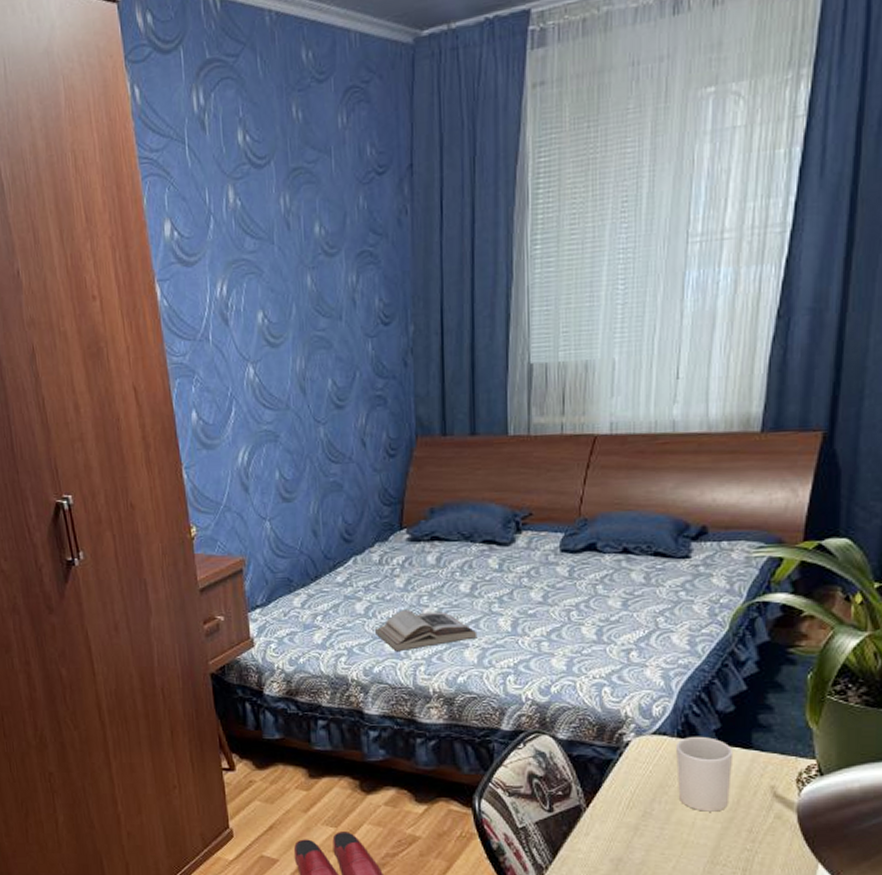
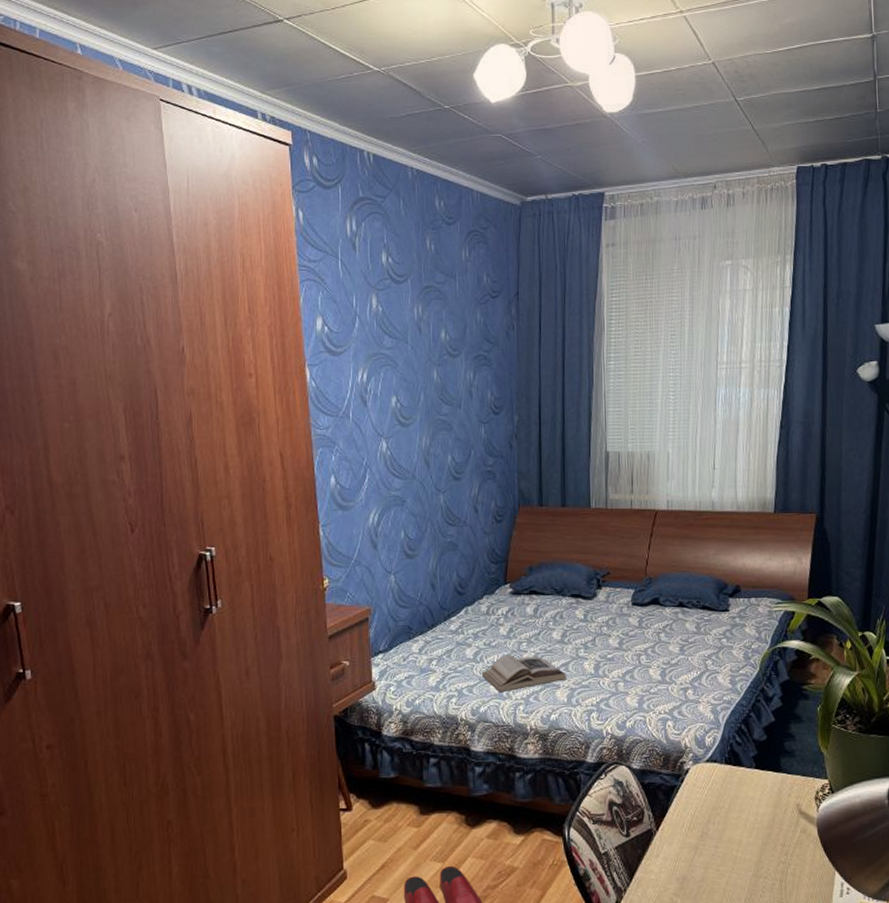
mug: present [676,736,734,812] -> none [725,762,768,830]

